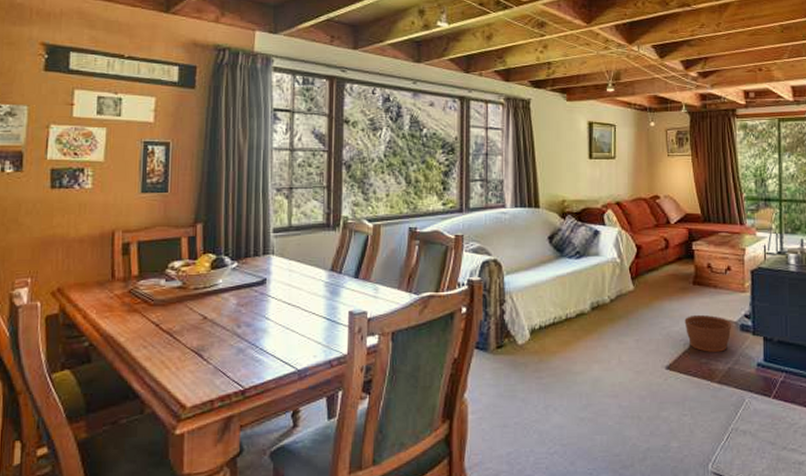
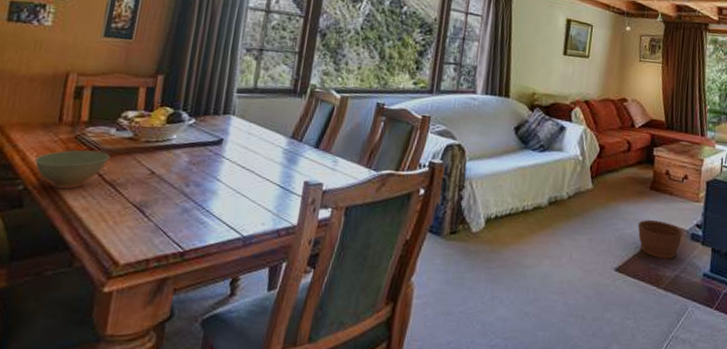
bowl: none [95,302,163,342] -> present [35,150,110,190]

